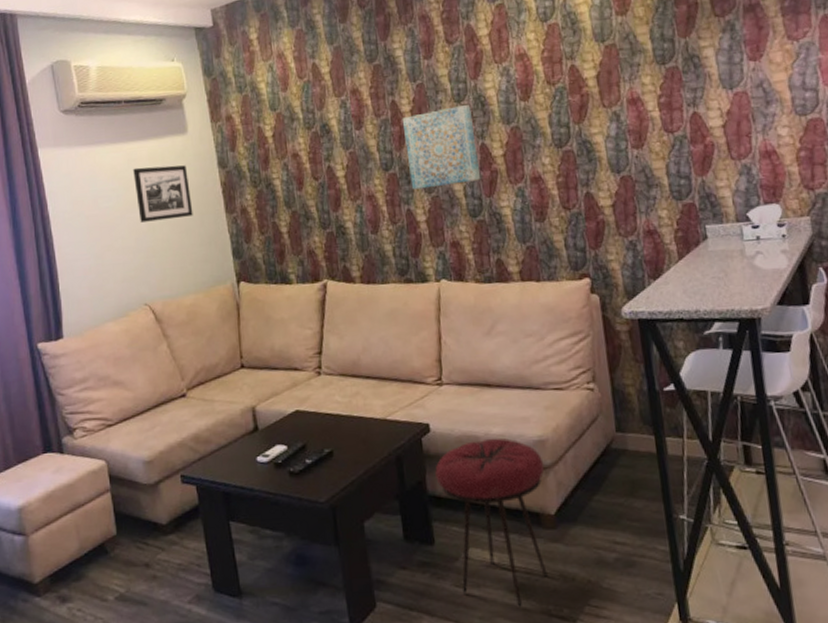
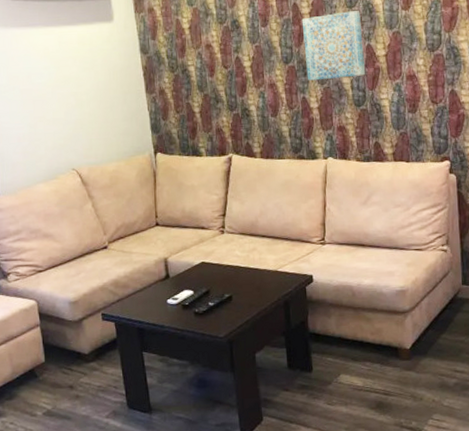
picture frame: present [133,165,193,222] -> none [64,49,117,98]
stool: present [435,438,548,607] -> none [316,287,404,420]

